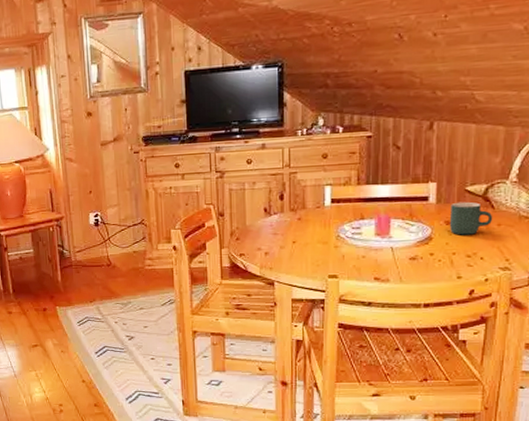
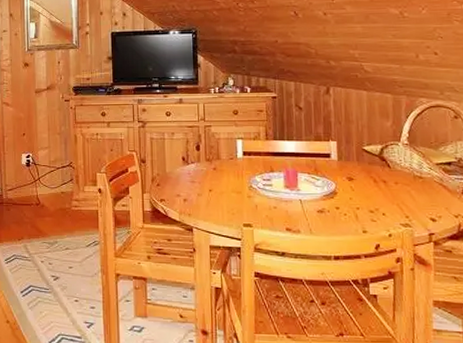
mug: present [450,201,493,235] -> none [351,160,391,191]

